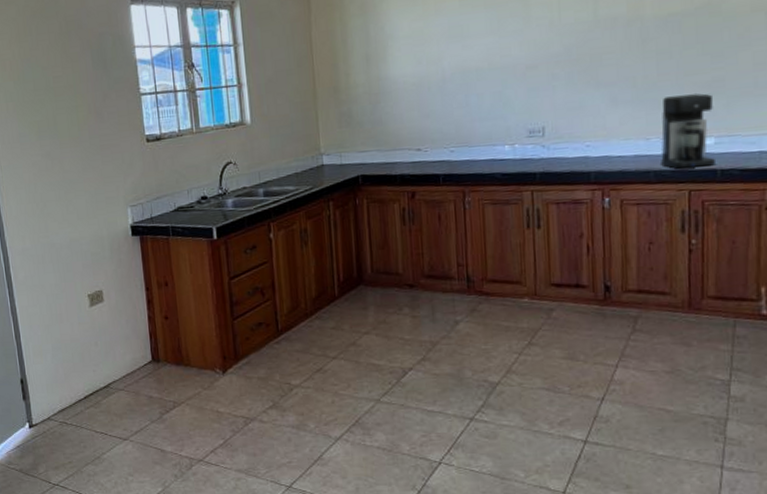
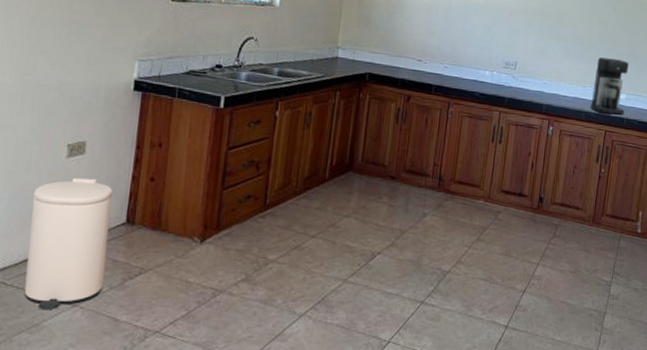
pedal bin: none [70,323,145,444] -> present [24,177,112,309]

